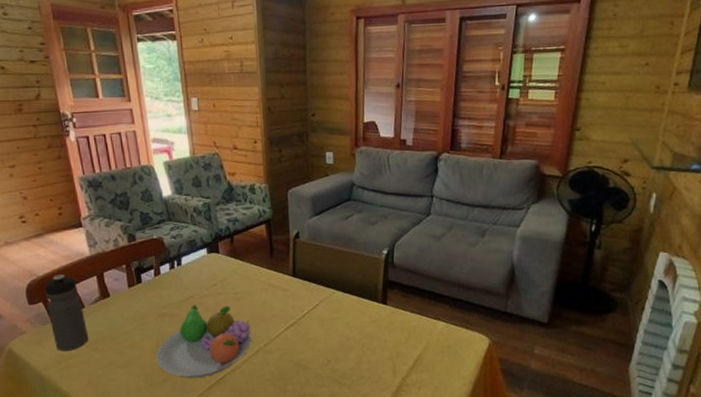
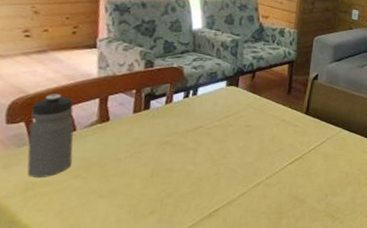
fruit bowl: present [156,305,251,378] -> none [146,135,257,210]

